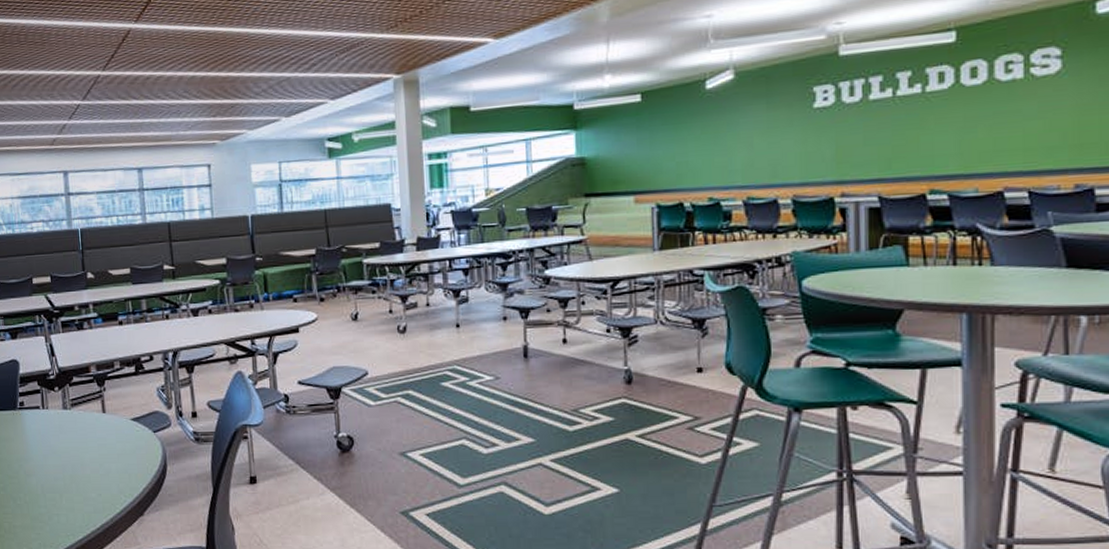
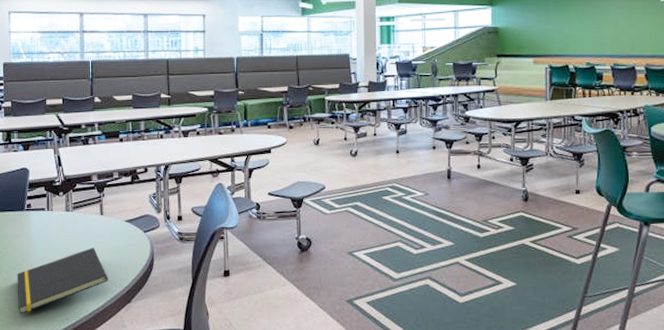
notepad: none [13,451,116,529] -> present [16,247,108,314]

